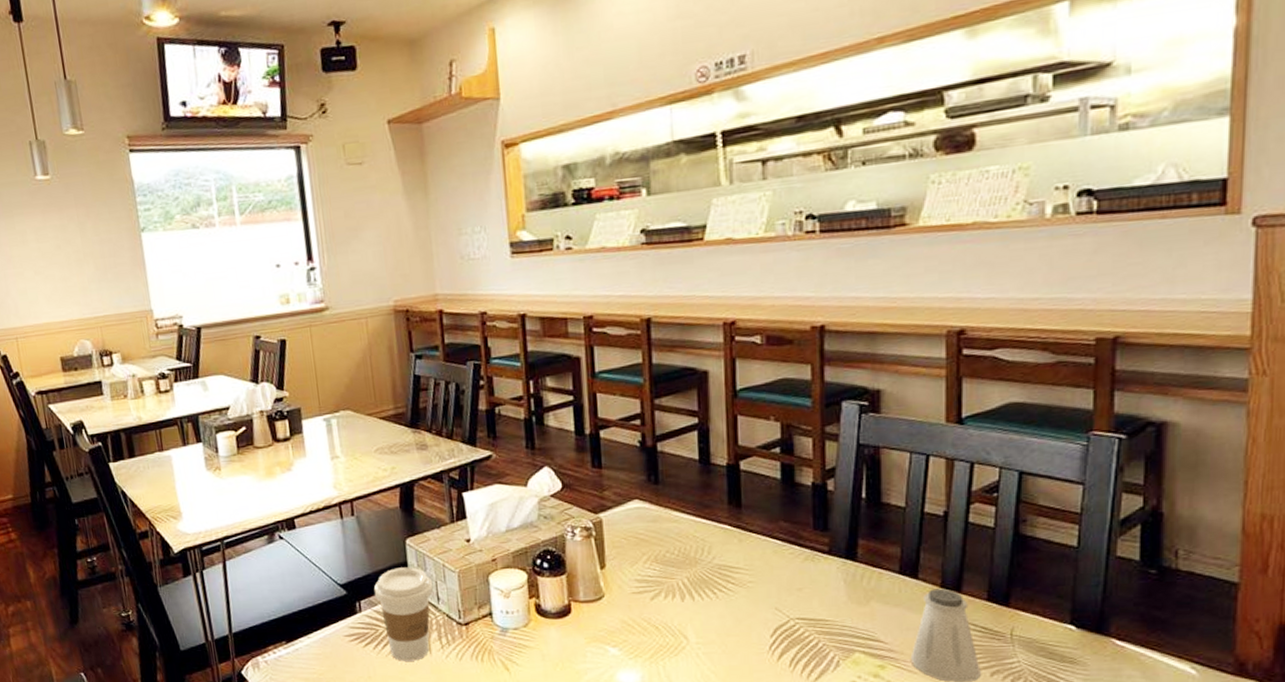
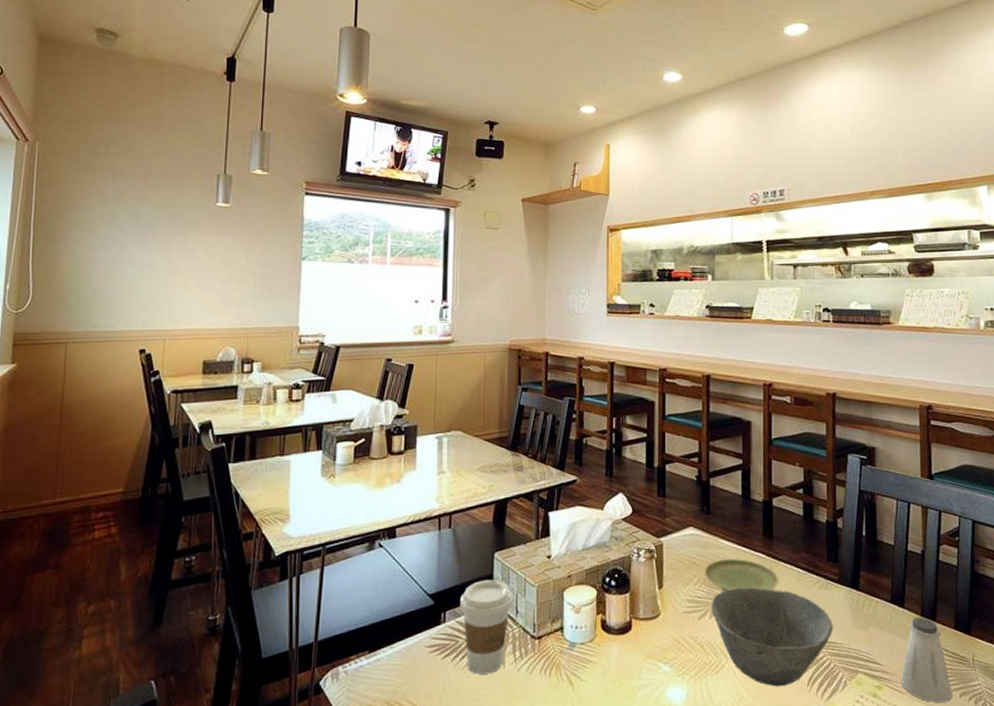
plate: none [655,532,751,568] -> present [704,559,779,591]
bowl: none [665,563,822,669] -> present [710,588,833,687]

